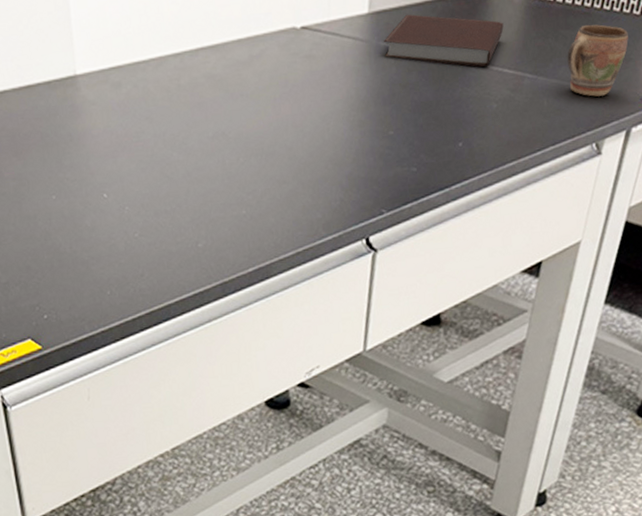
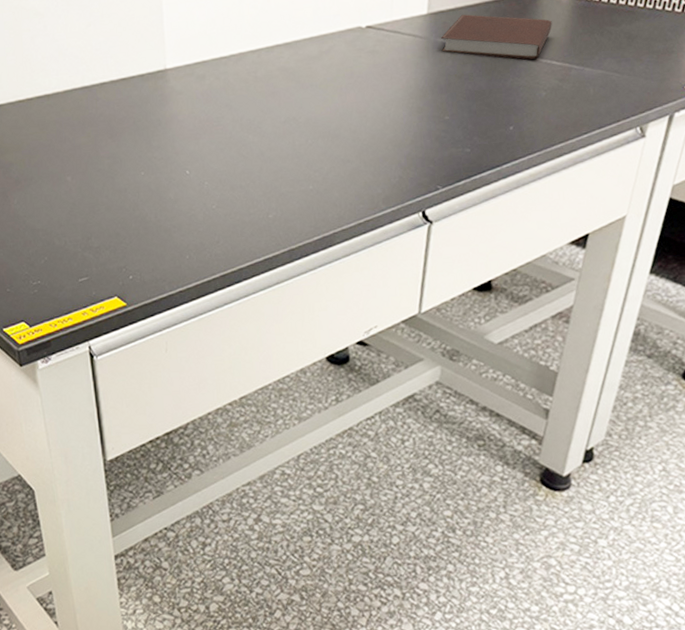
mug: present [567,24,628,97] -> none [612,21,671,85]

